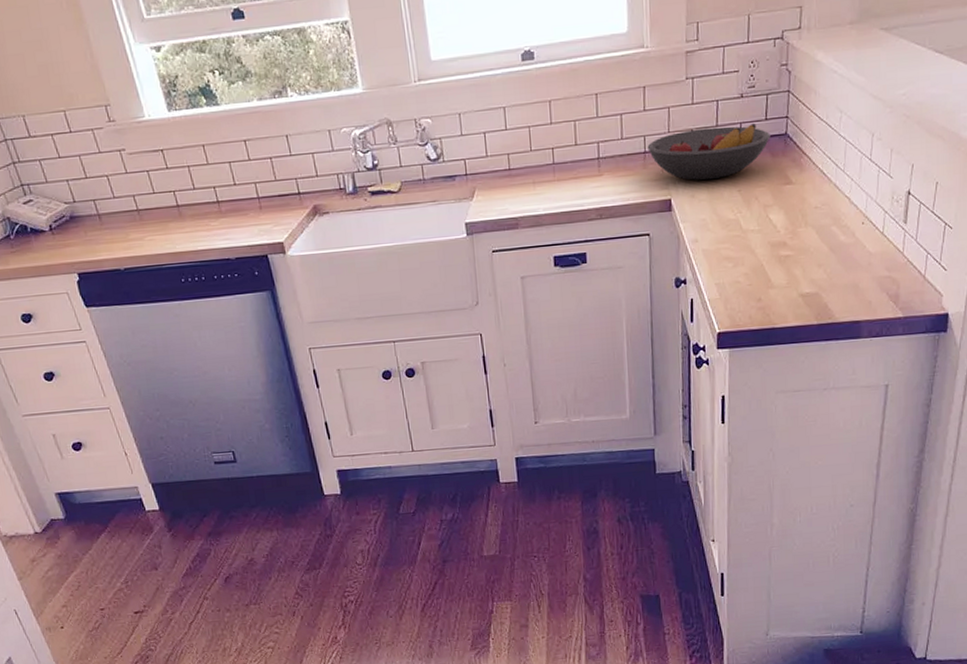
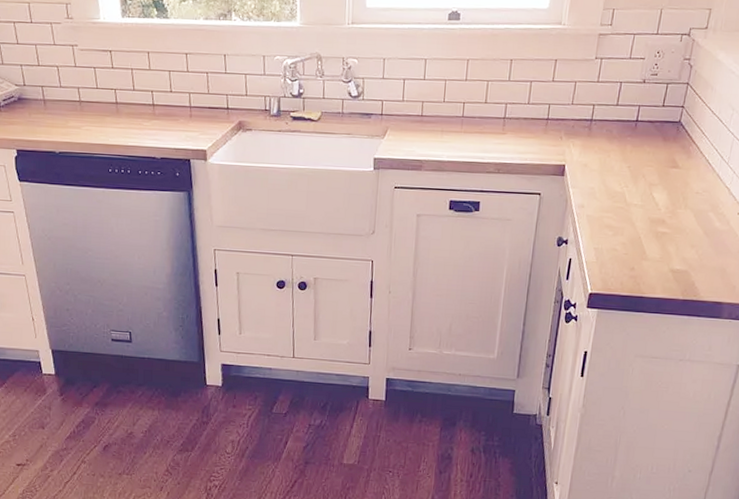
fruit bowl: present [647,124,770,180] -> none [550,105,665,153]

